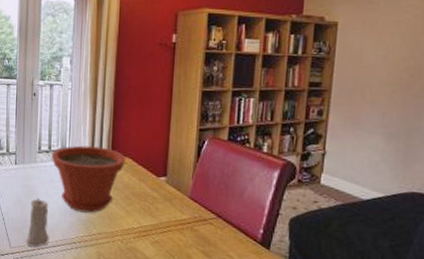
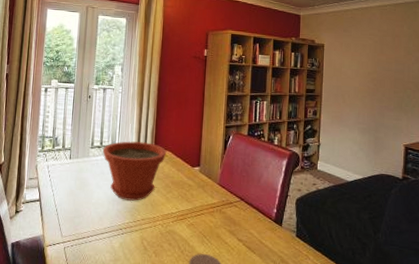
candle: present [26,198,49,247] -> none [77,189,99,235]

